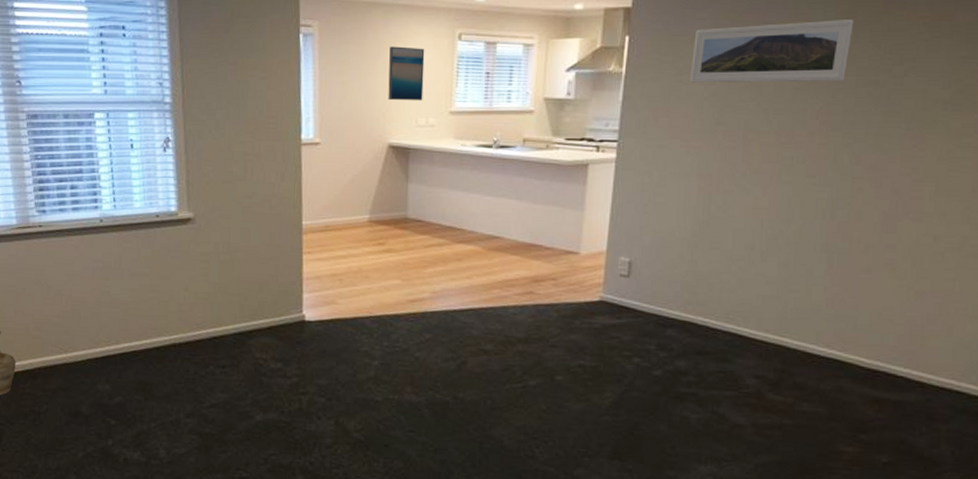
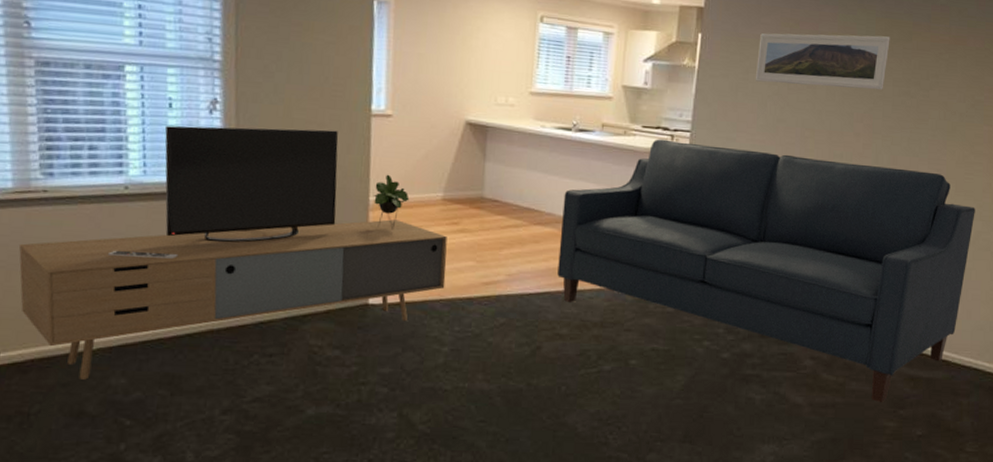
media console: none [24,160,375,385] -> present [19,125,447,380]
wall art: present [388,46,425,101] -> none [466,22,506,80]
sofa: none [481,151,962,426] -> present [557,139,975,403]

